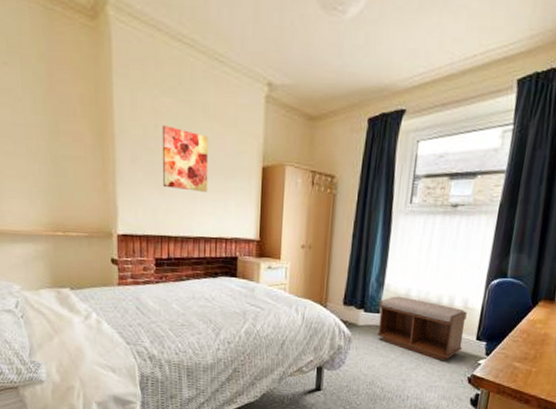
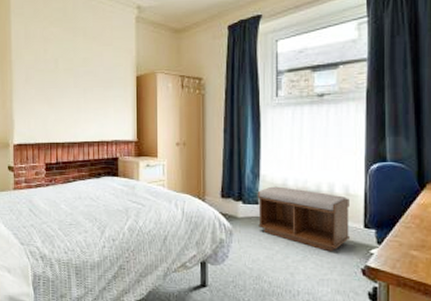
wall art: present [162,125,209,192] -> none [50,49,90,102]

